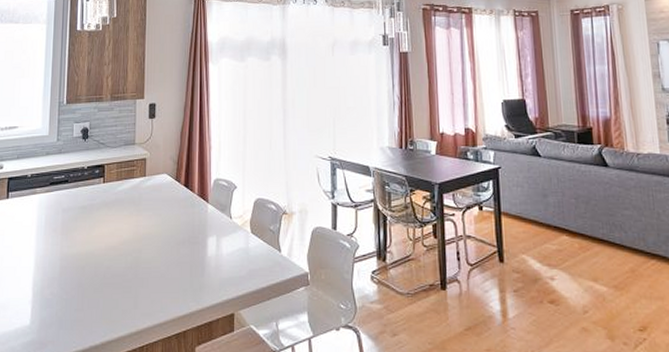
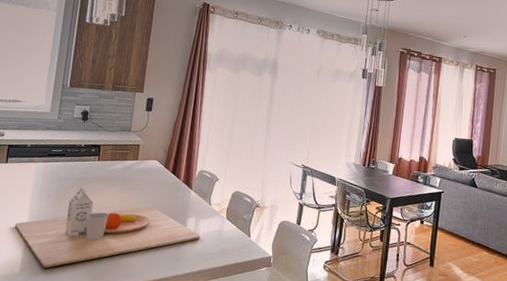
cutting board: none [22,216,224,317] -> present [15,187,201,268]

